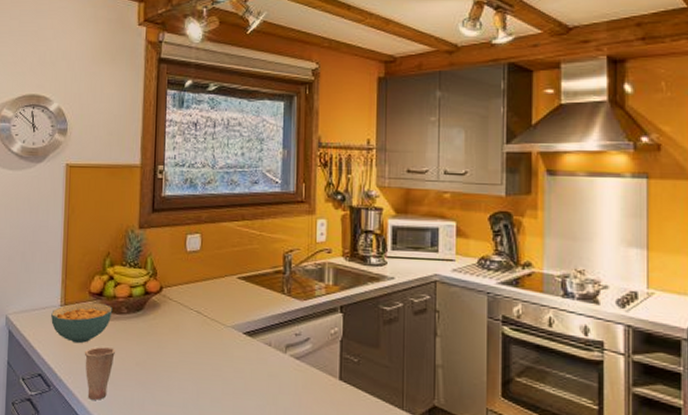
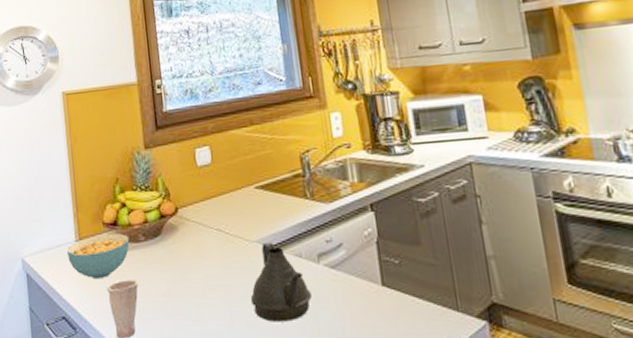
teapot: none [219,328,274,402] -> present [251,241,312,322]

